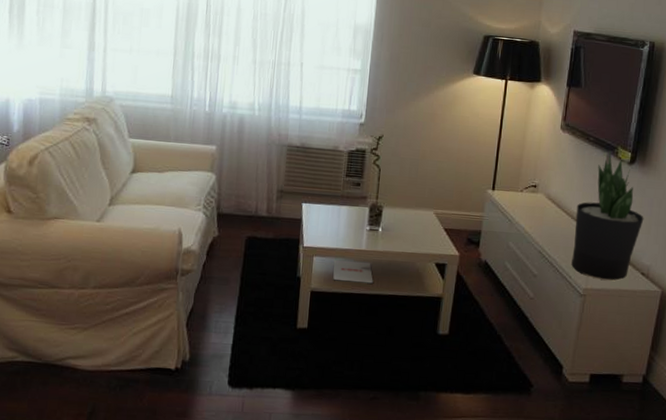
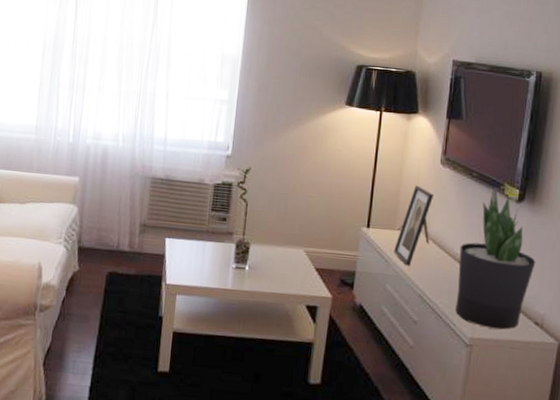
magazine: present [333,259,373,284] -> none [196,298,239,326]
picture frame: none [516,150,555,225] -> present [393,185,434,266]

